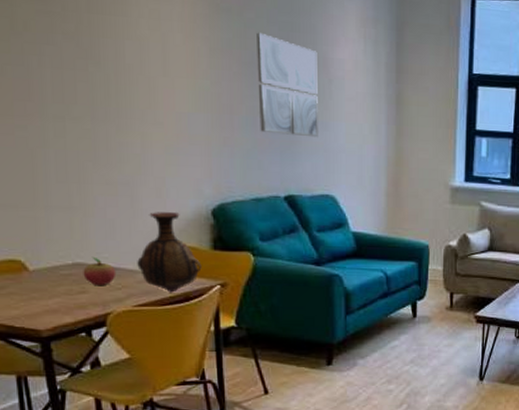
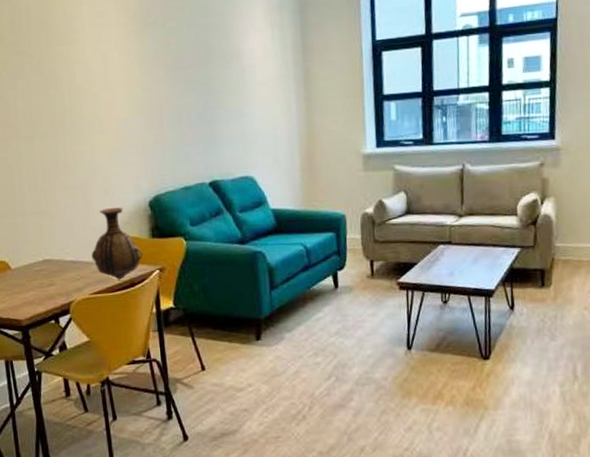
fruit: present [83,256,117,285] -> none [51,253,76,278]
wall art: present [257,32,318,138] -> none [178,37,236,126]

